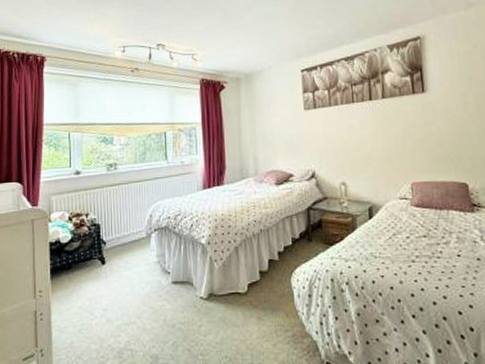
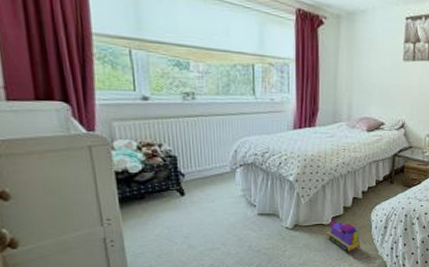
toy train: none [242,285,284,327] -> present [326,218,362,251]

